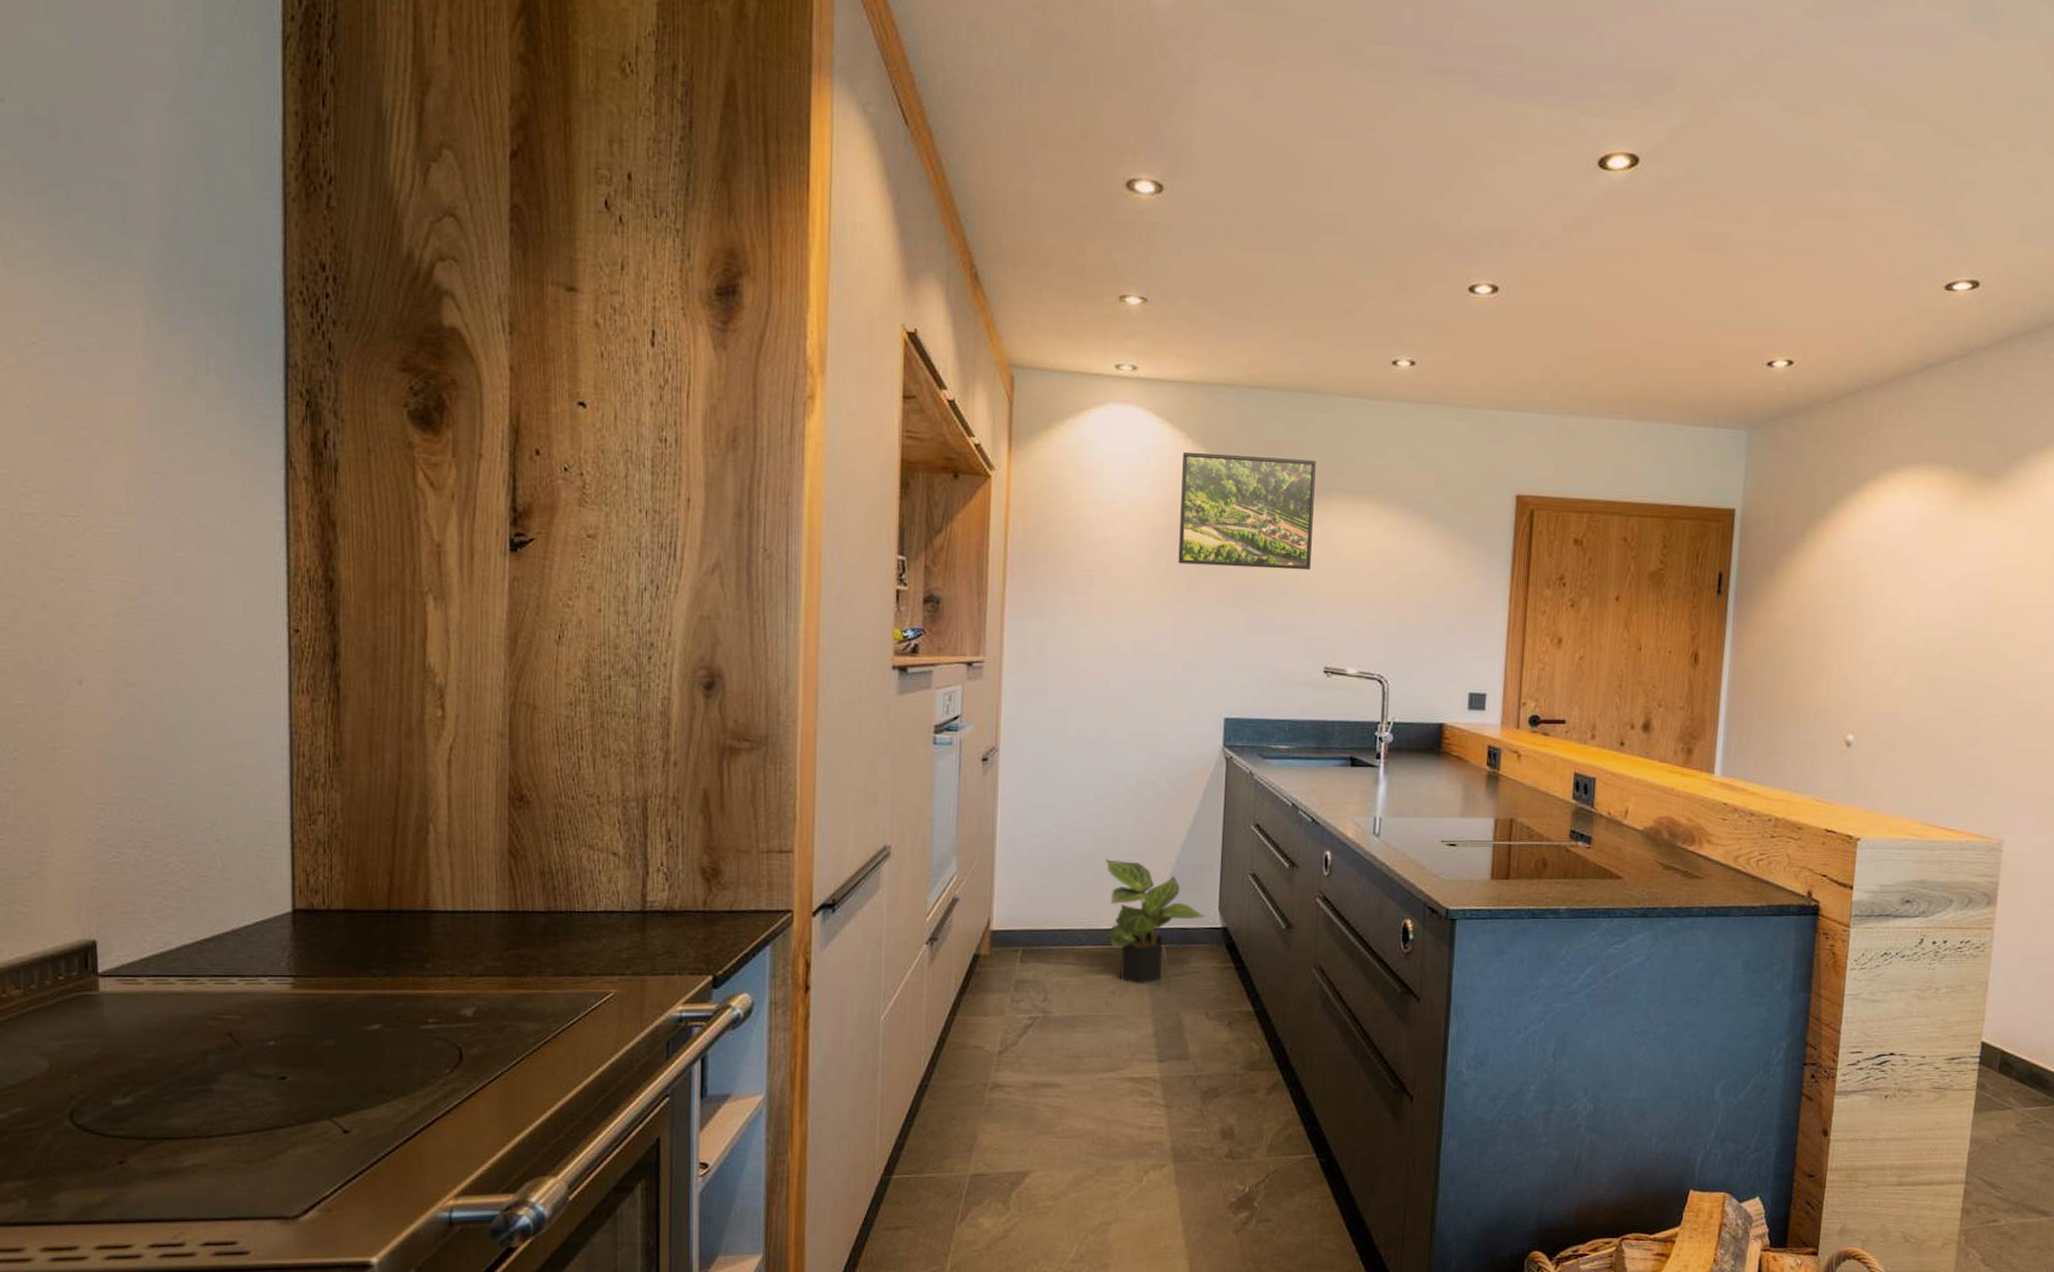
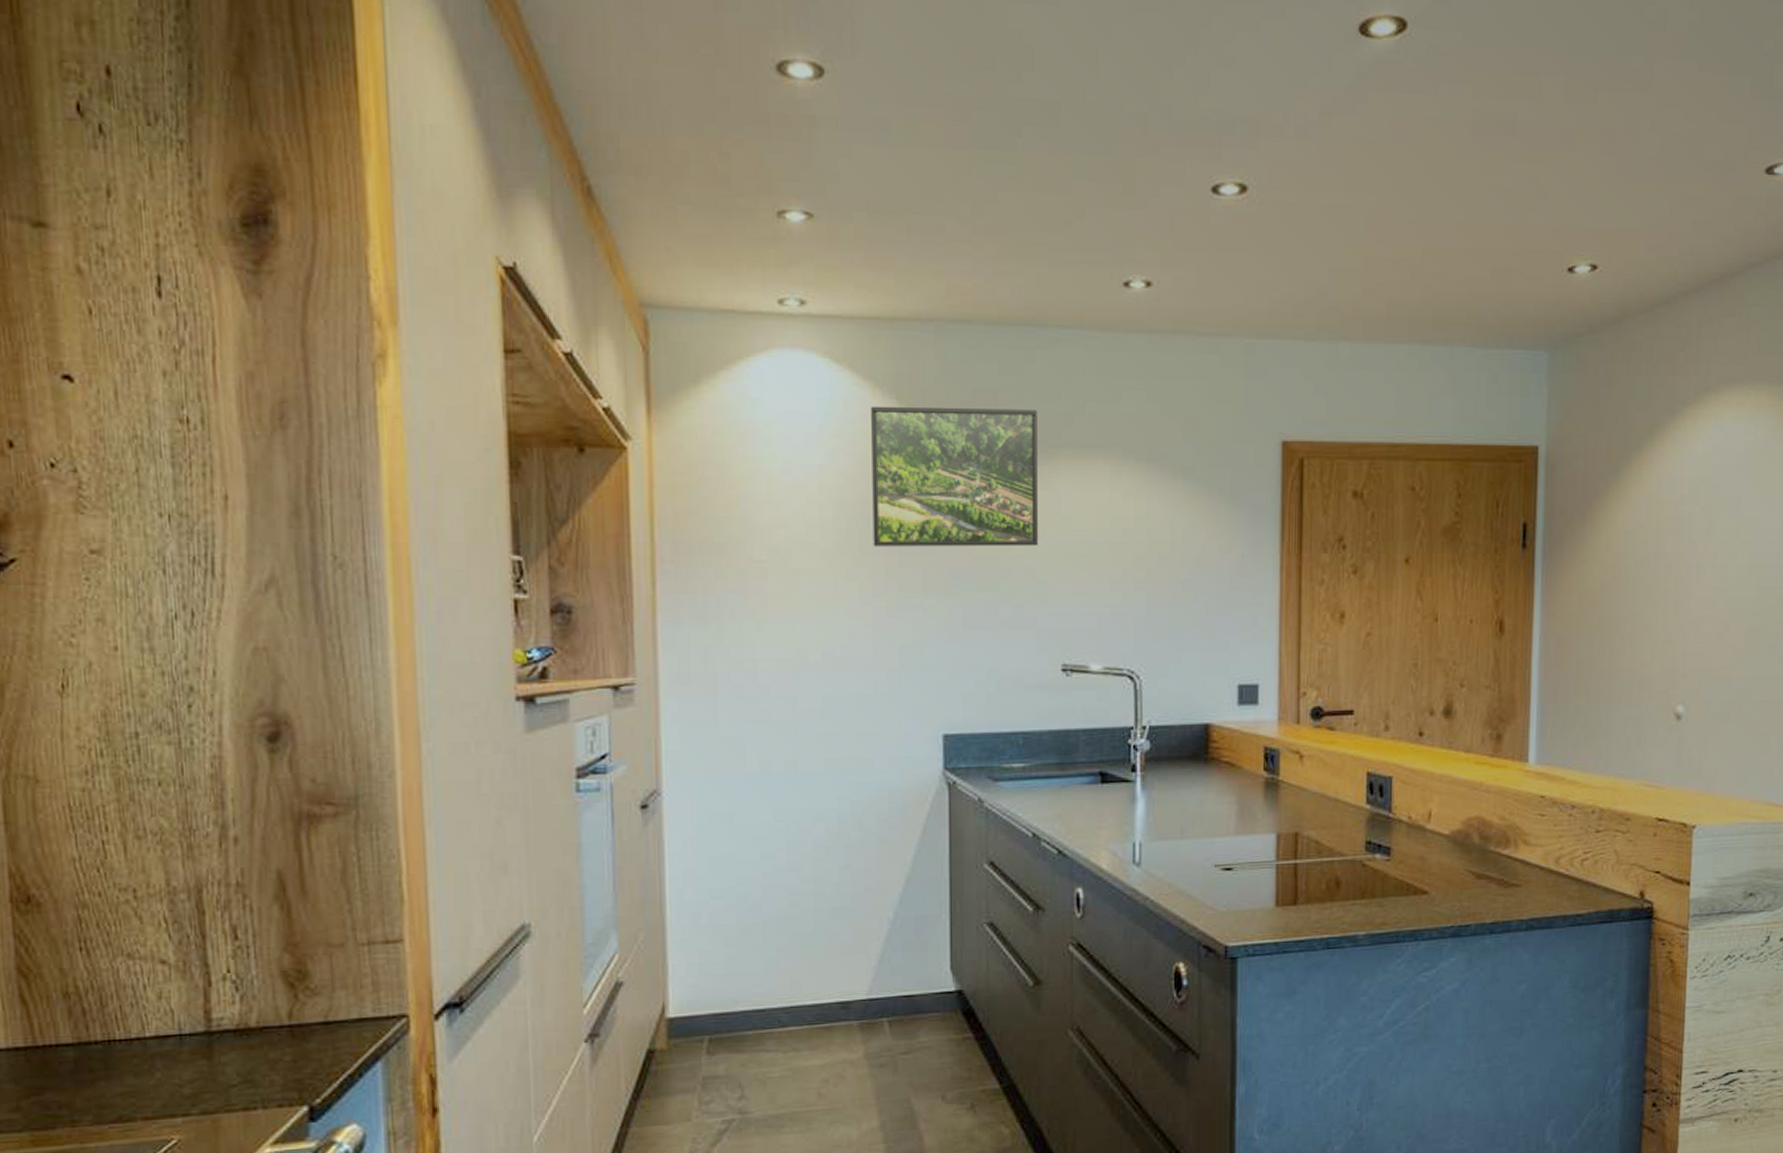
potted plant: present [1105,859,1206,985] -> none [806,919,935,1069]

